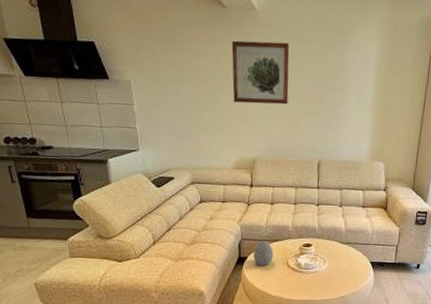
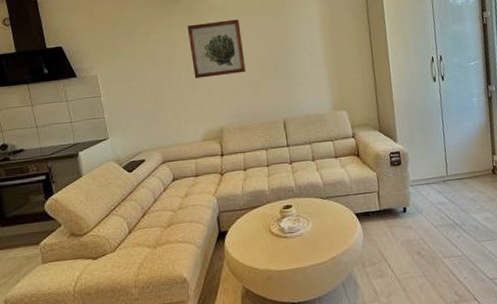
decorative egg: present [253,240,273,266] -> none [233,209,254,238]

